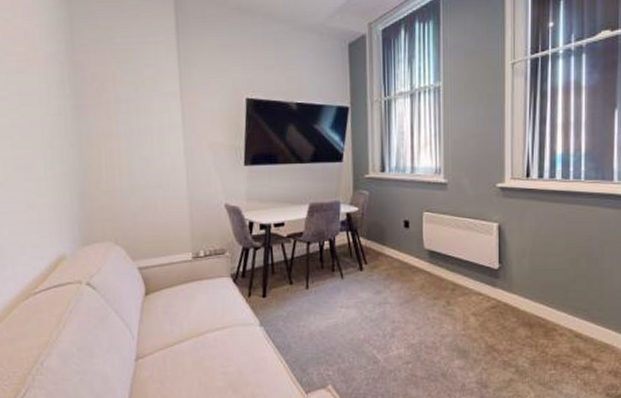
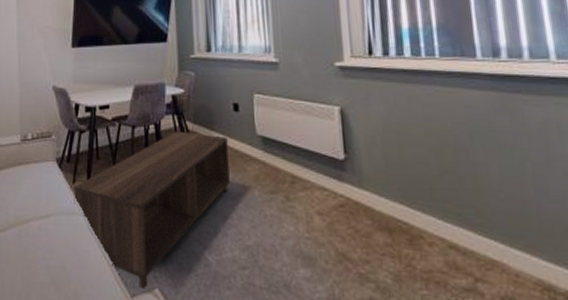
coffee table: none [249,246,398,386] -> present [74,131,230,290]

